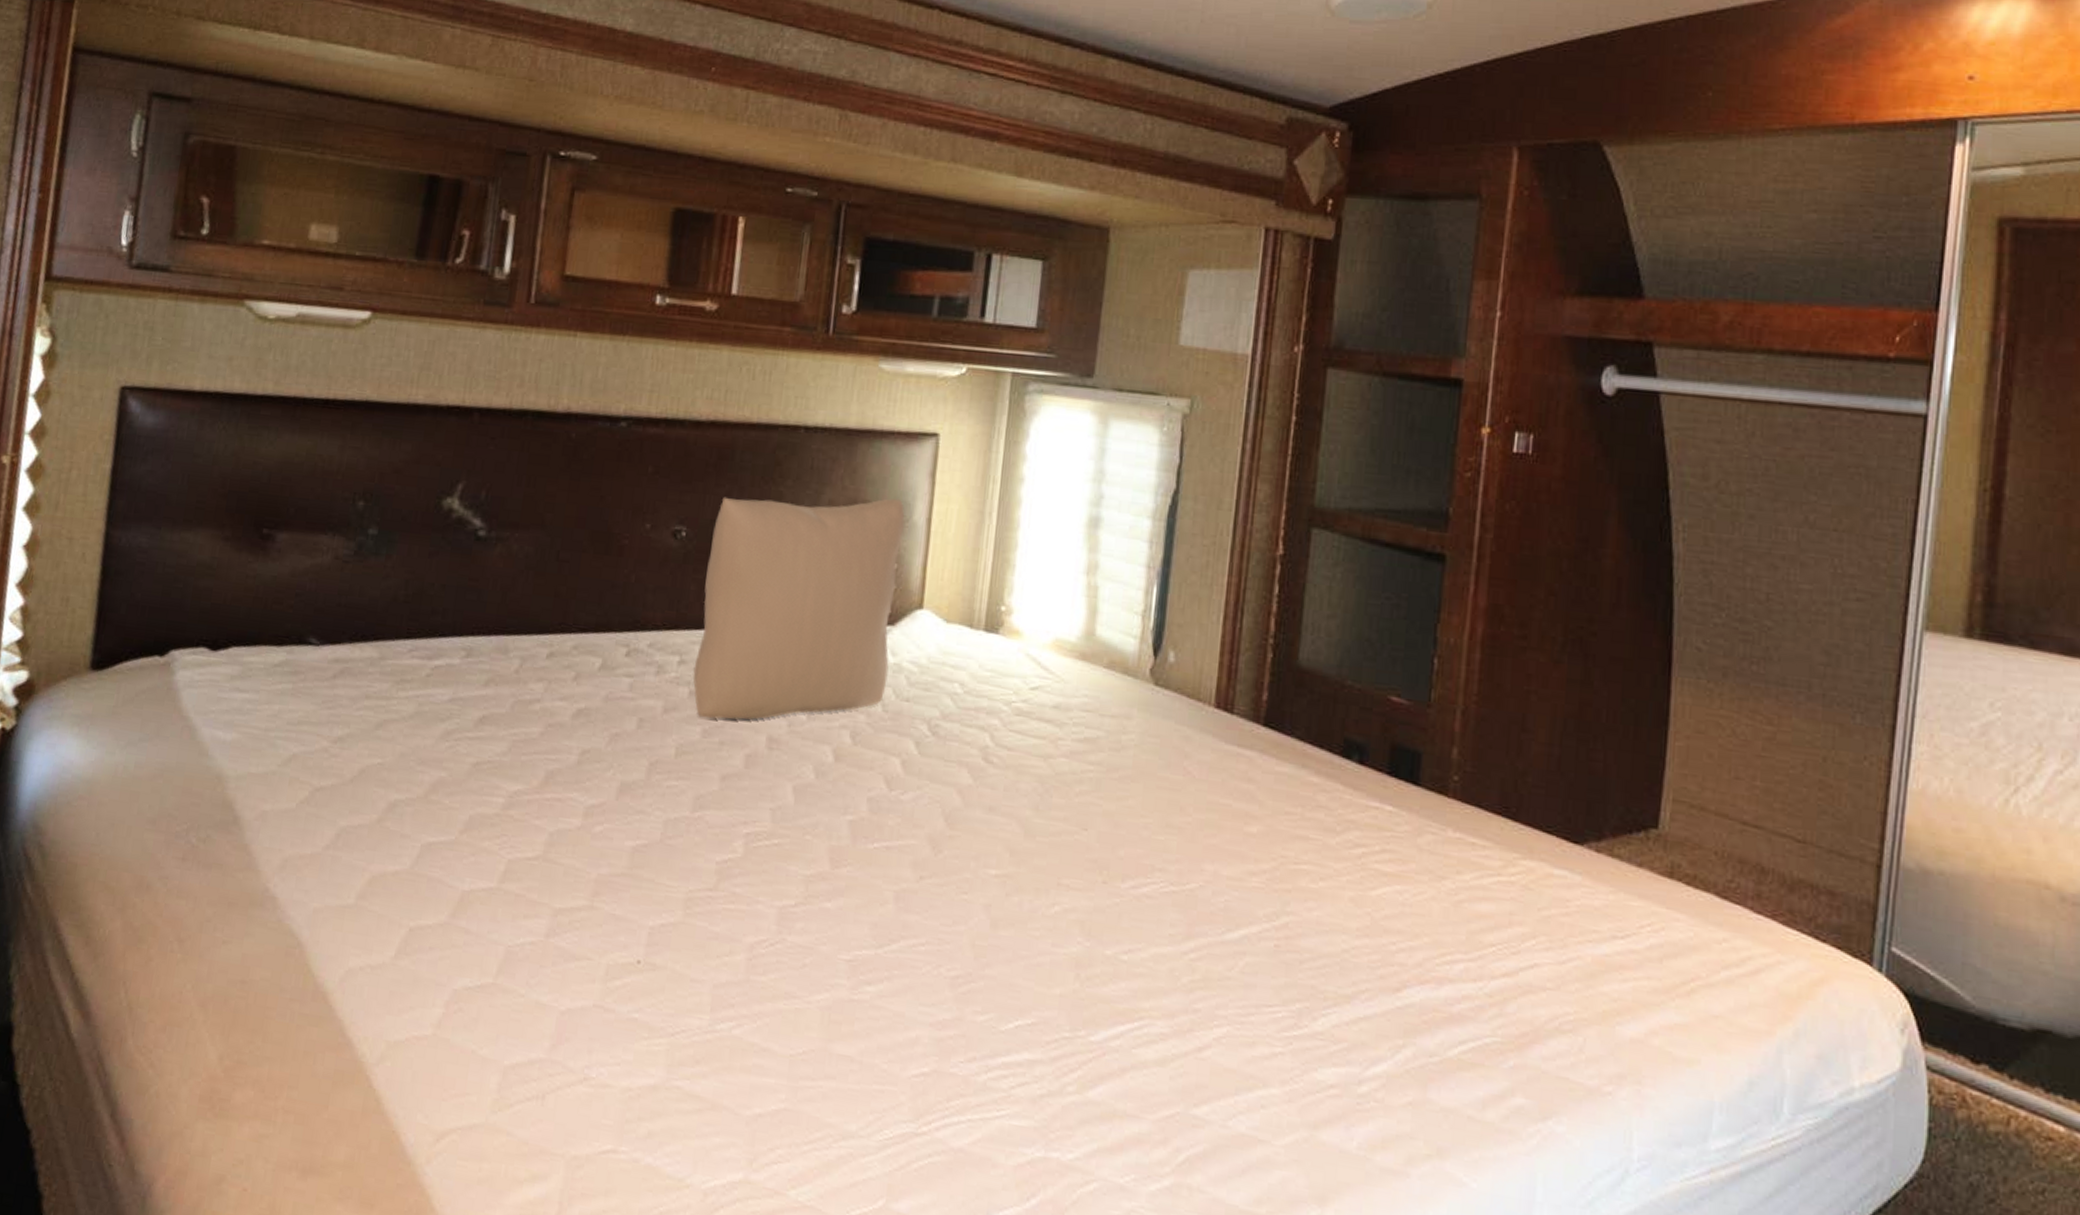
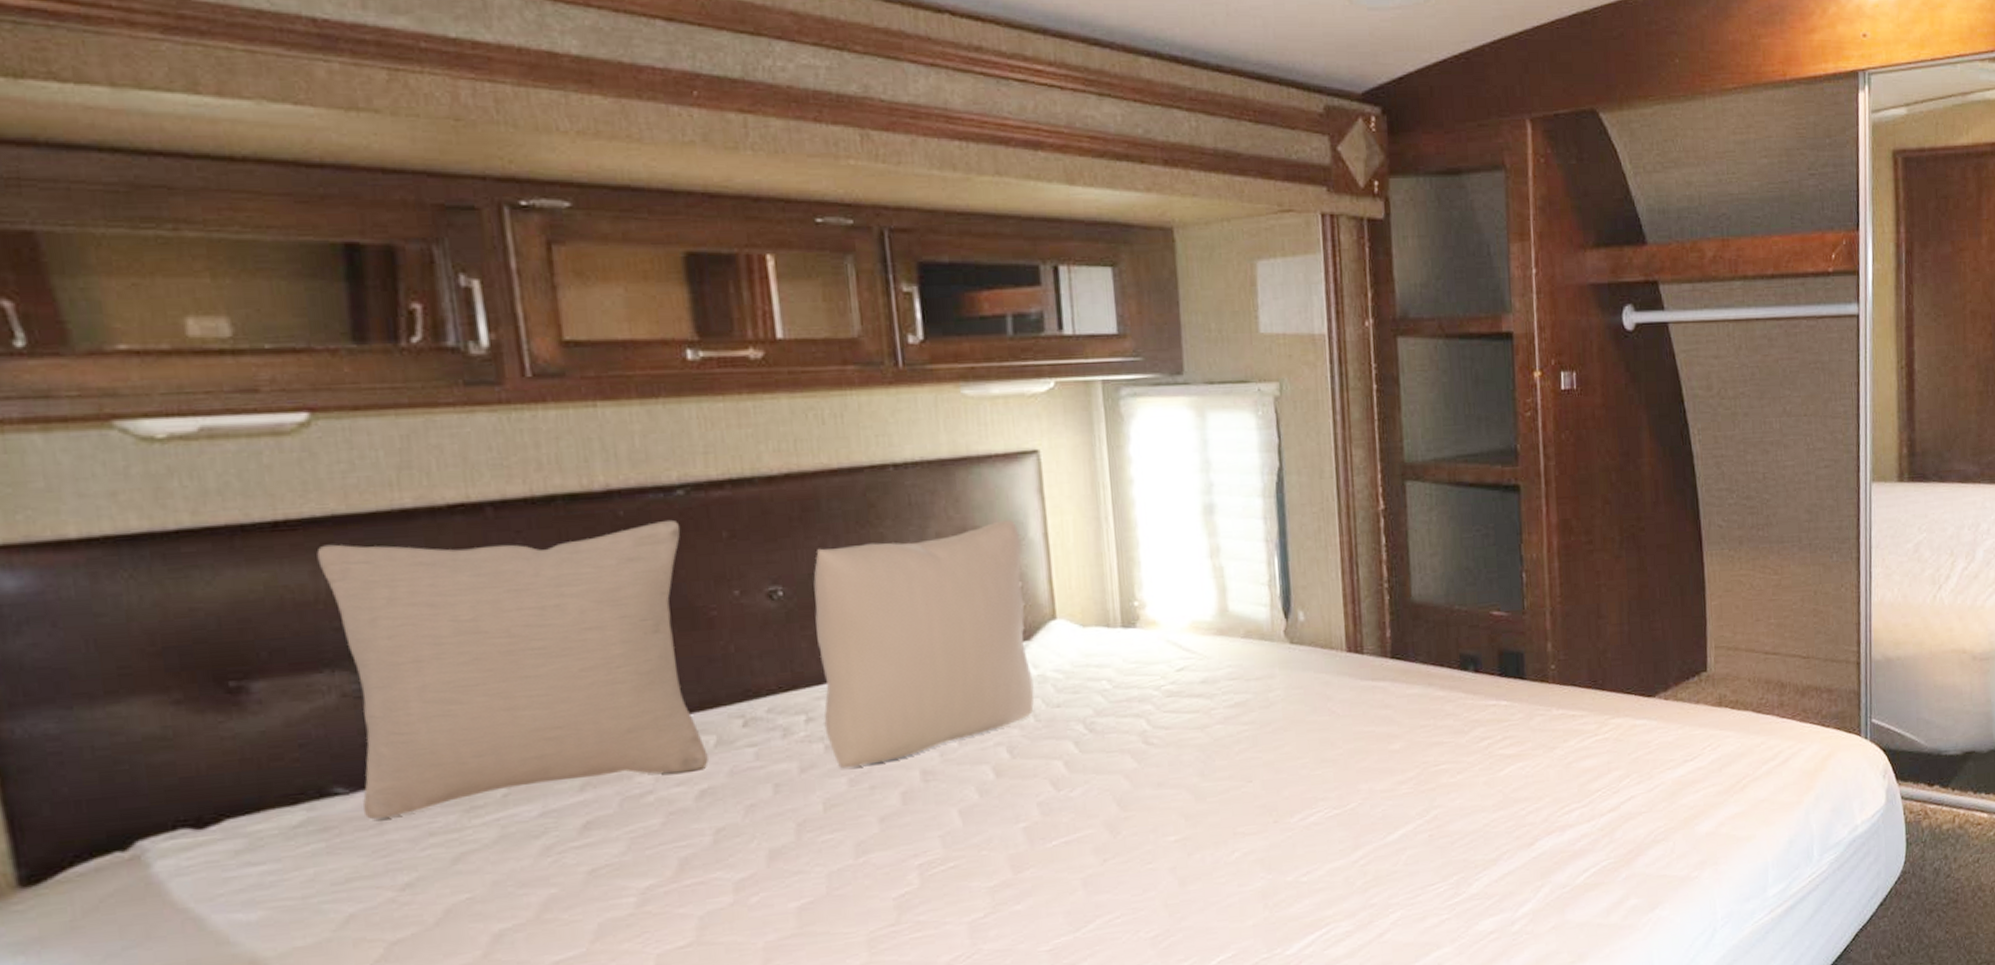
pillow: none [324,425,617,690] -> present [317,519,708,820]

